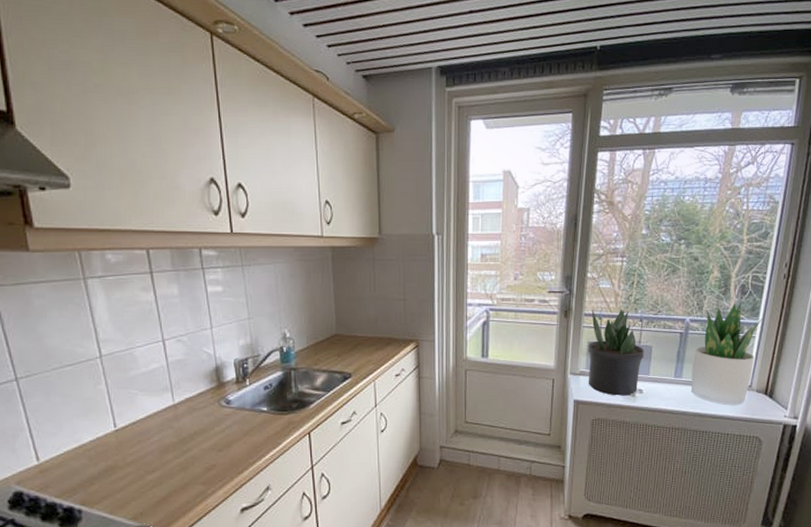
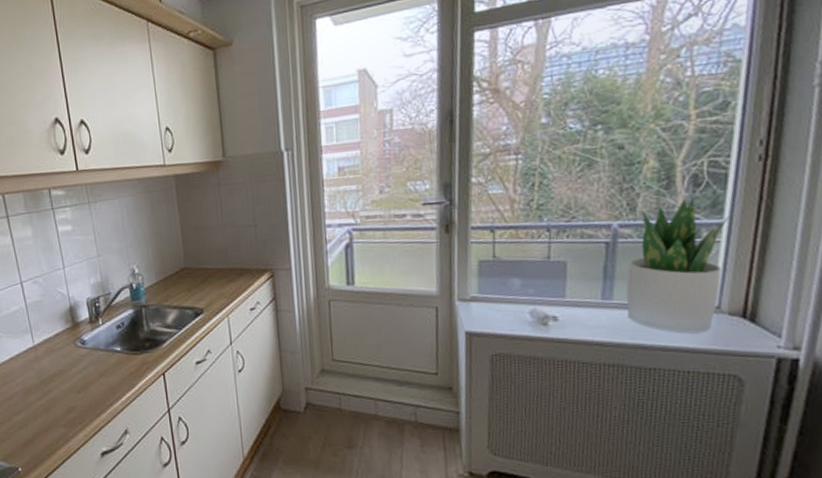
planter: present [588,309,645,396] -> none [478,217,557,326]

